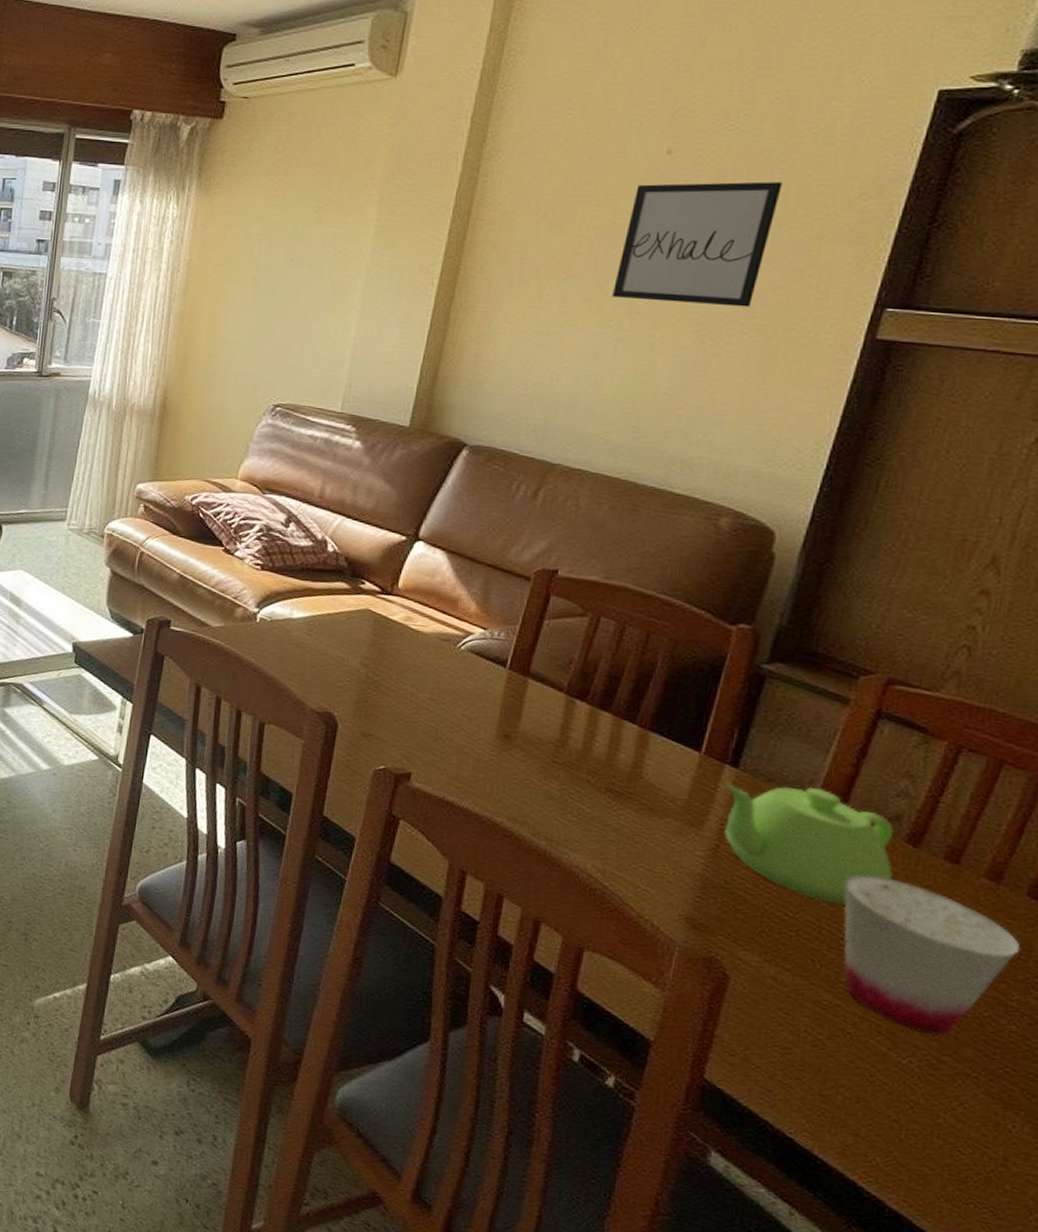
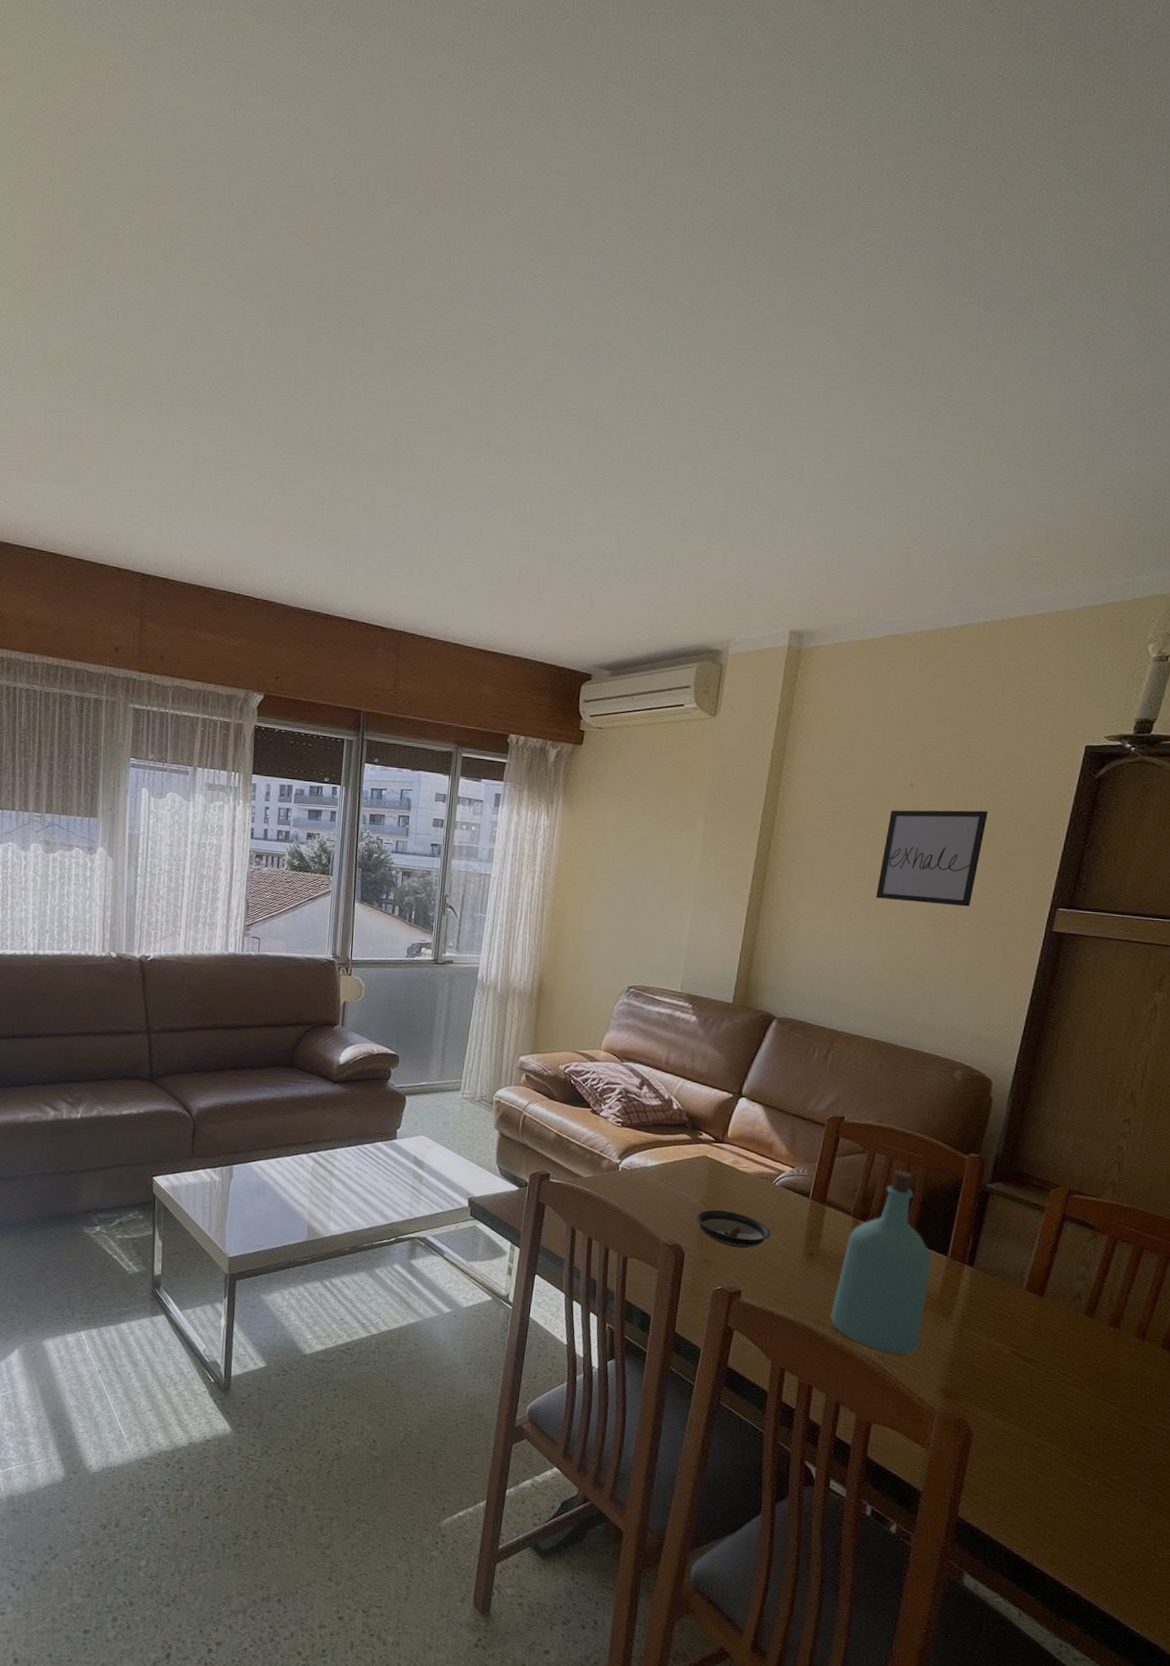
saucer: none [354,673,453,723] -> present [696,1209,771,1249]
bottle: none [531,638,678,870] -> present [831,1169,932,1355]
teapot: present [724,785,893,906] -> none [965,1277,1077,1368]
cup: present [843,874,1020,1036] -> none [1046,1342,1159,1461]

